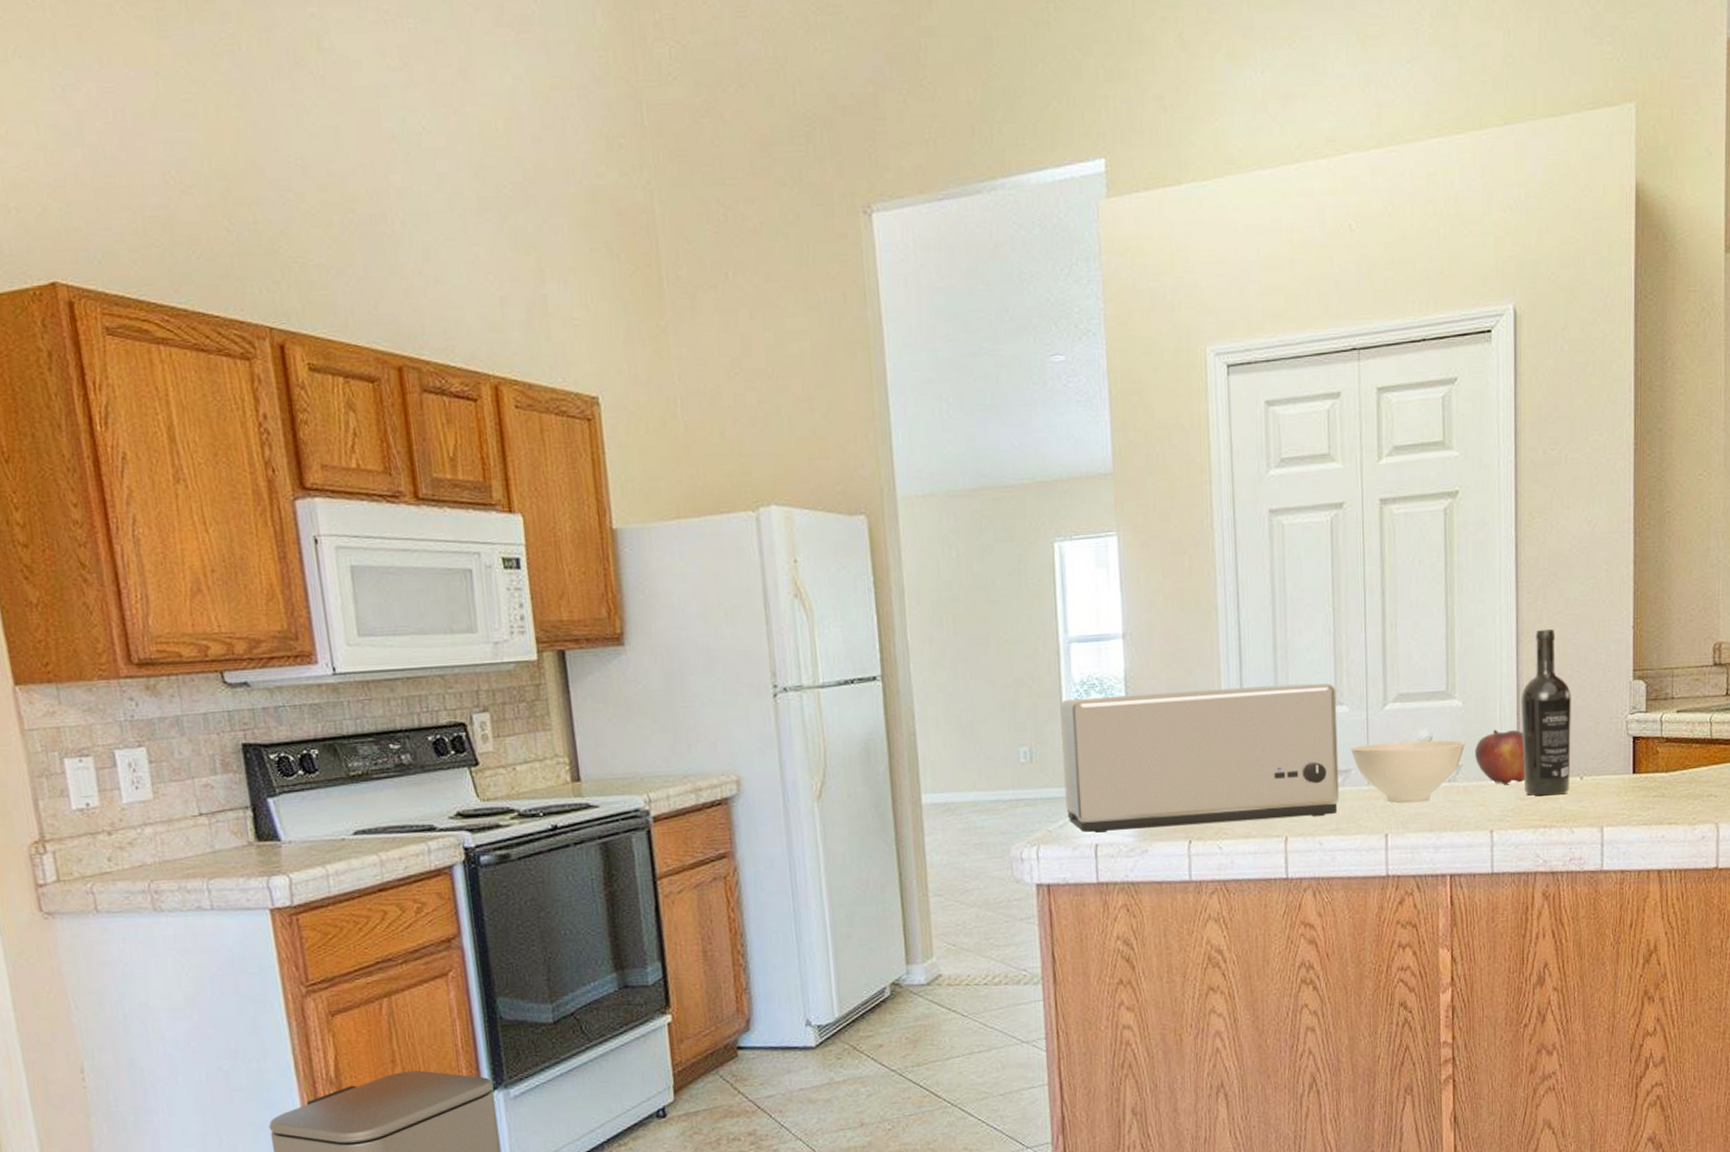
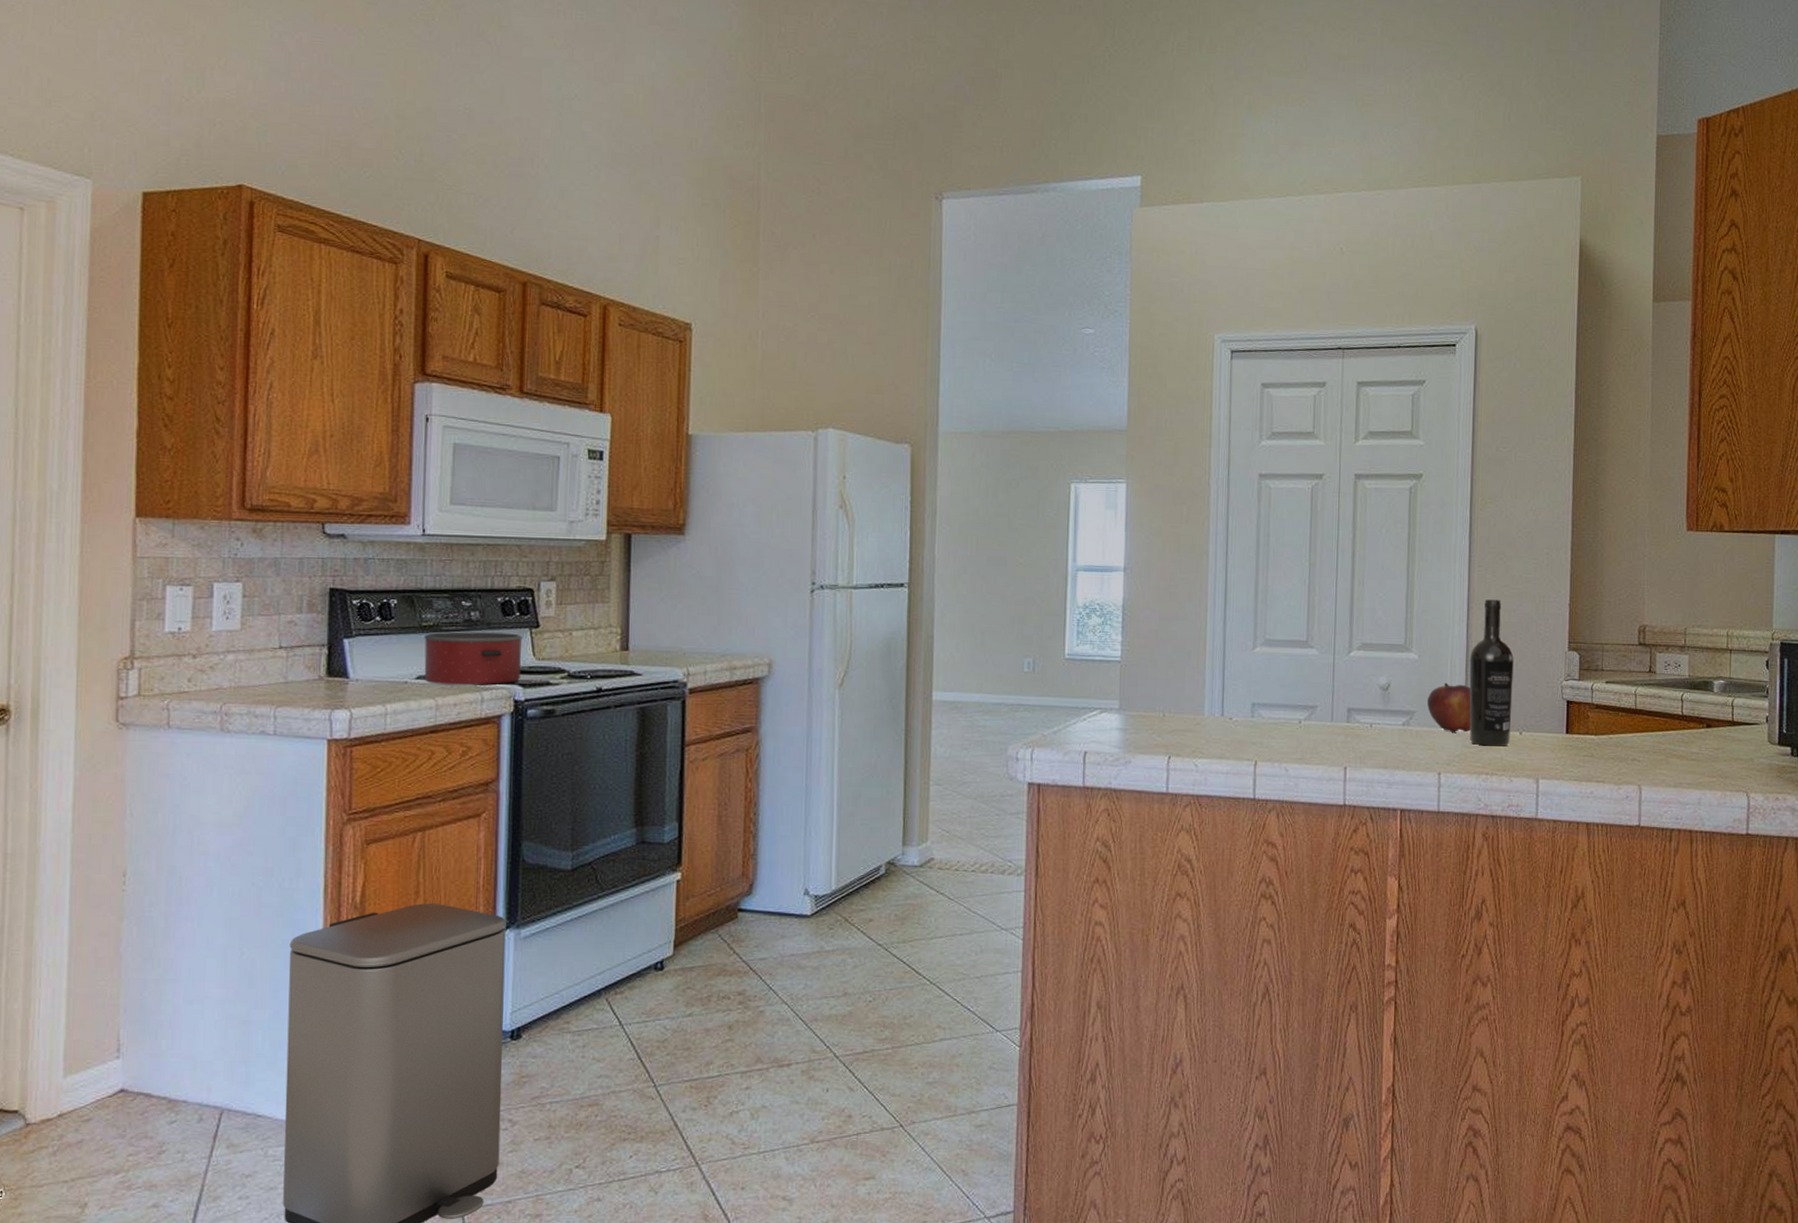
cooking pot: none [354,774,467,838] -> present [424,632,523,685]
toaster: present [1060,683,1339,834] -> none [1061,619,1308,746]
bowl: present [1351,740,1466,803] -> none [1318,685,1420,741]

